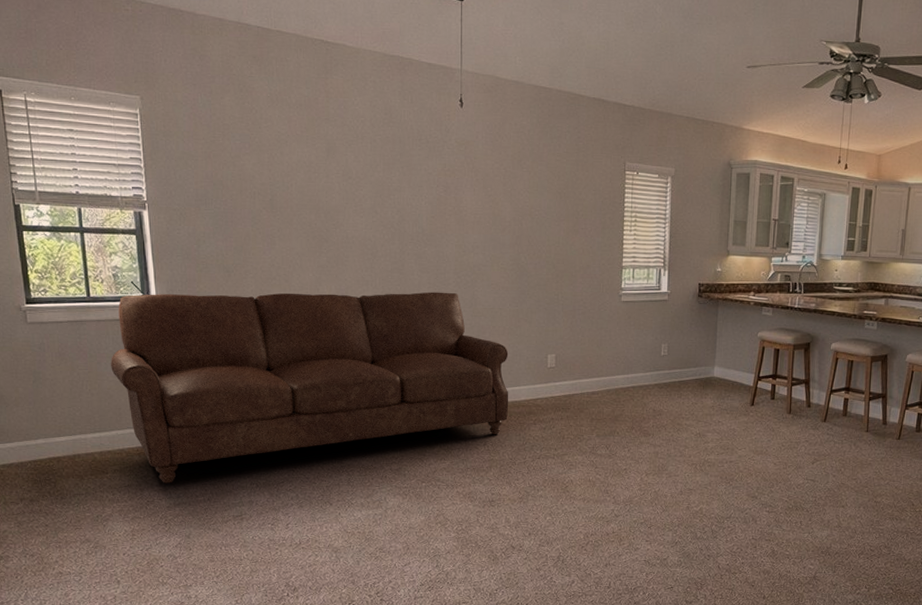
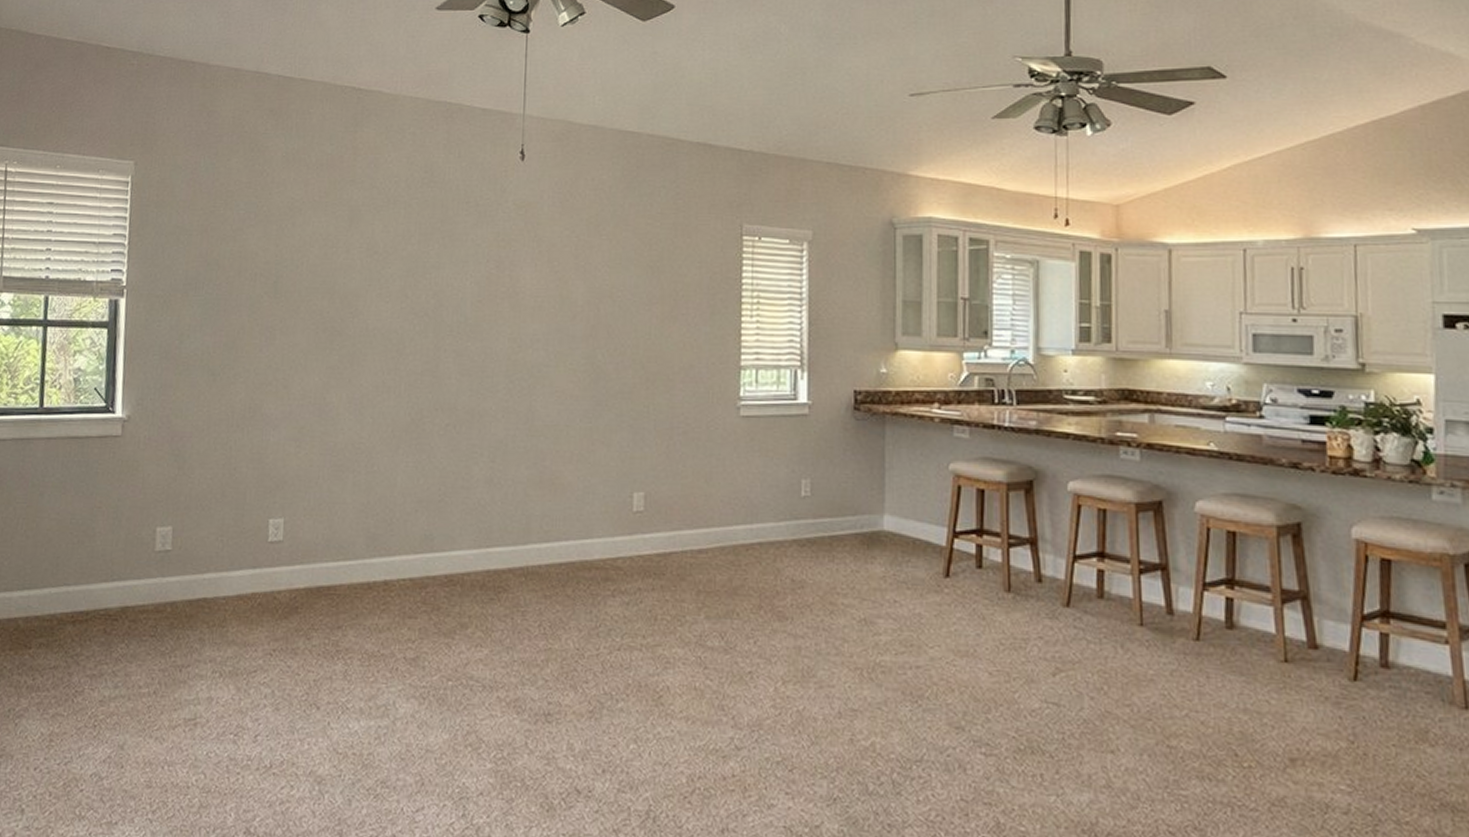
sofa: present [111,292,509,483] -> none [55,401,577,666]

